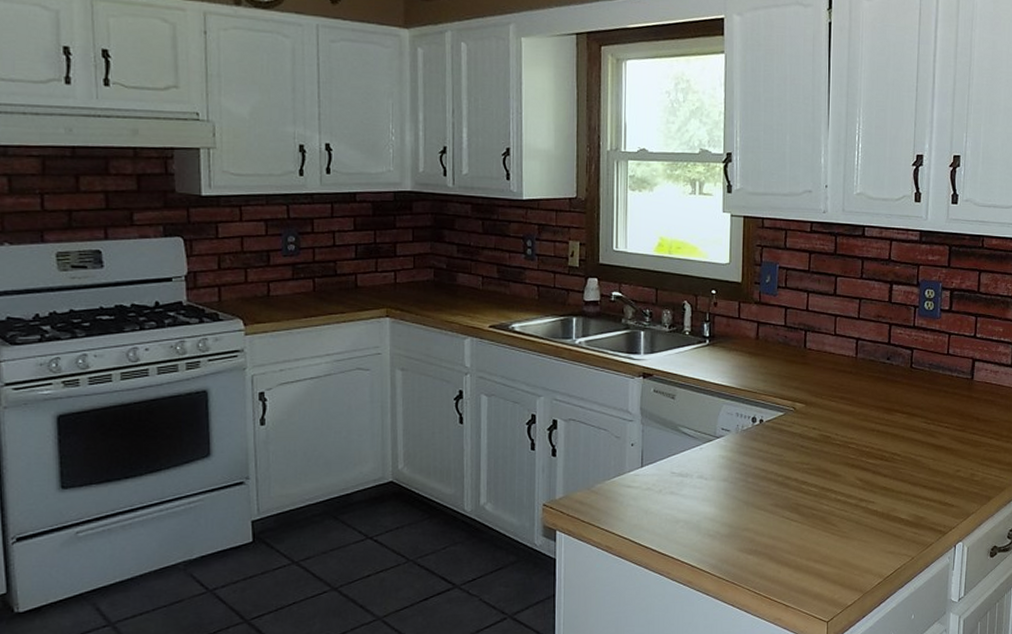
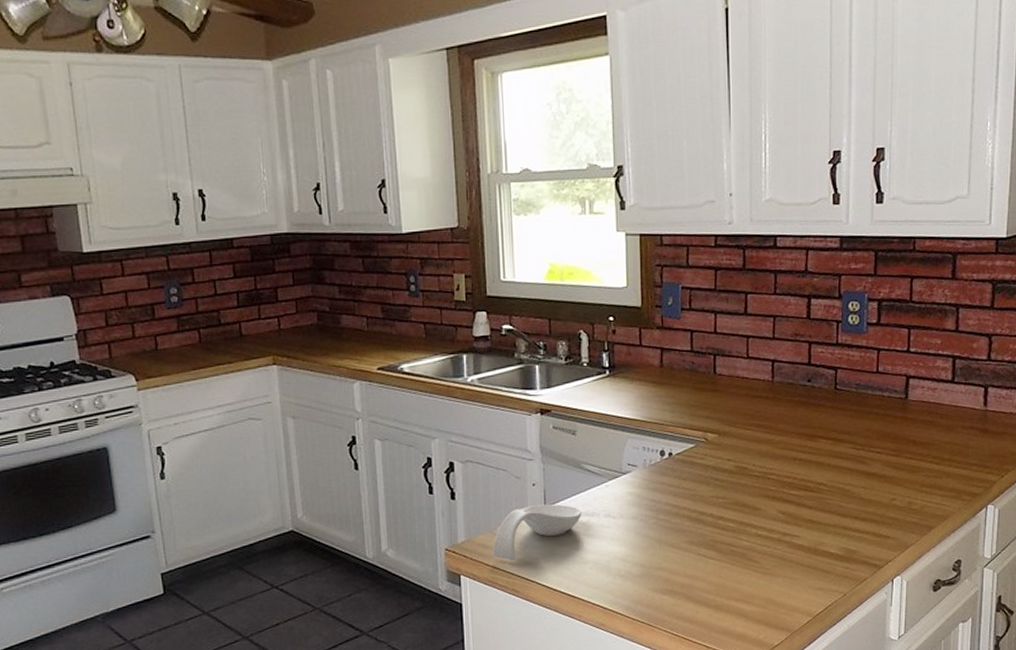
spoon rest: none [588,463,677,518] -> present [492,504,582,561]

